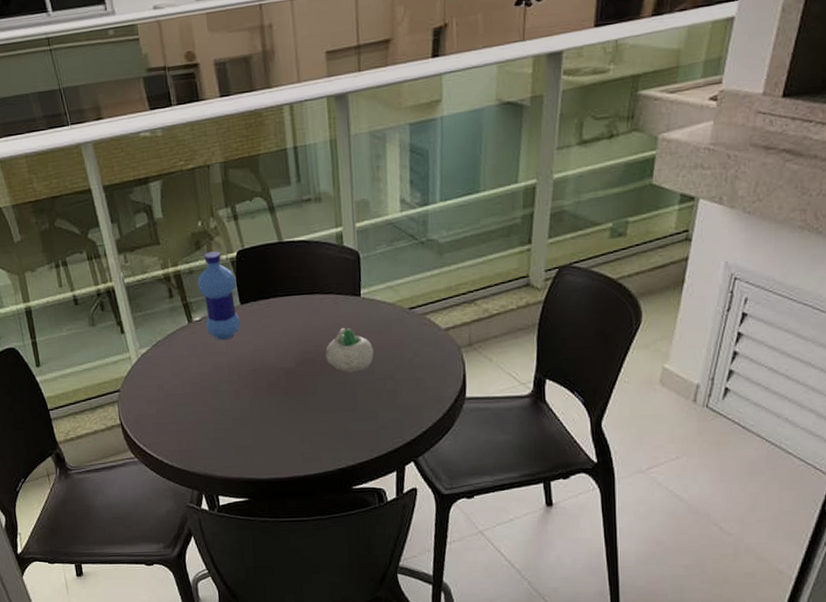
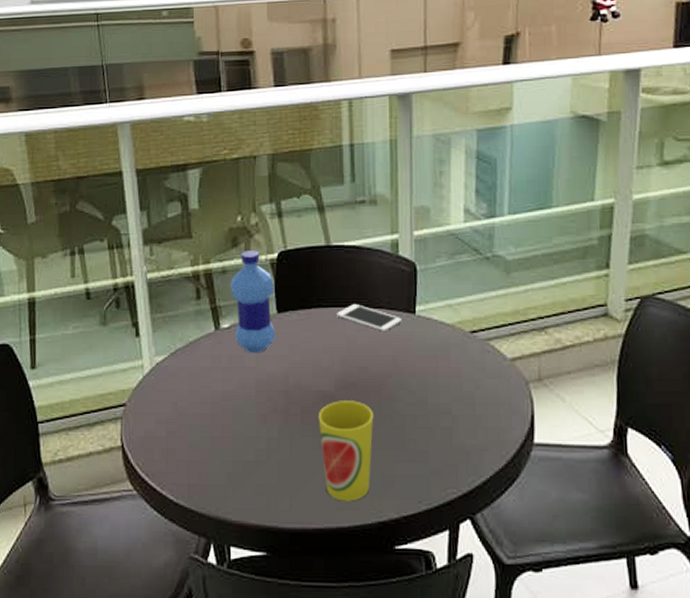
cup: none [282,373,330,455] -> present [318,401,374,501]
cell phone: none [292,292,350,314] -> present [337,304,403,332]
succulent planter: present [326,328,374,372] -> none [372,349,427,402]

